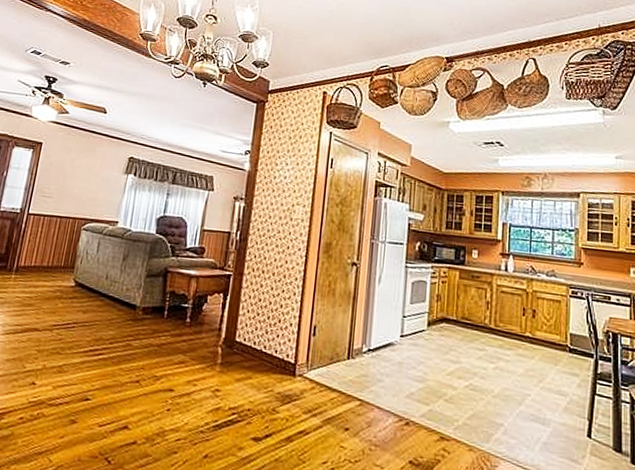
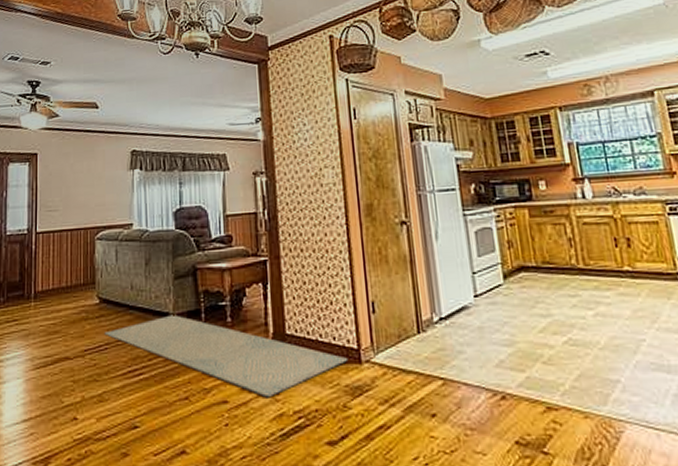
rug: none [74,307,285,393] -> present [104,314,348,398]

